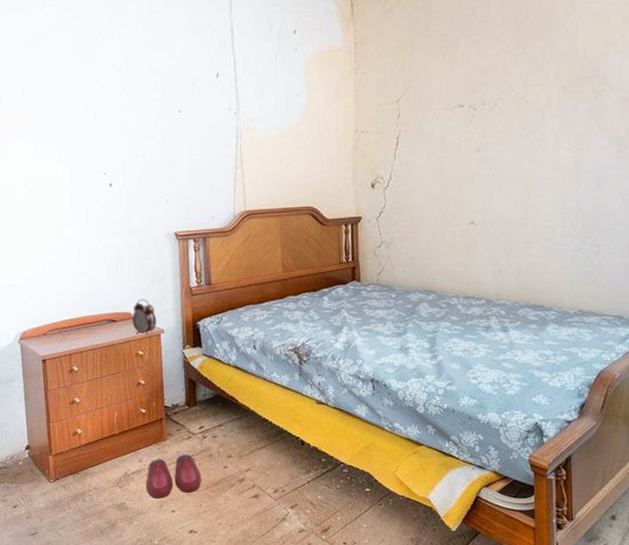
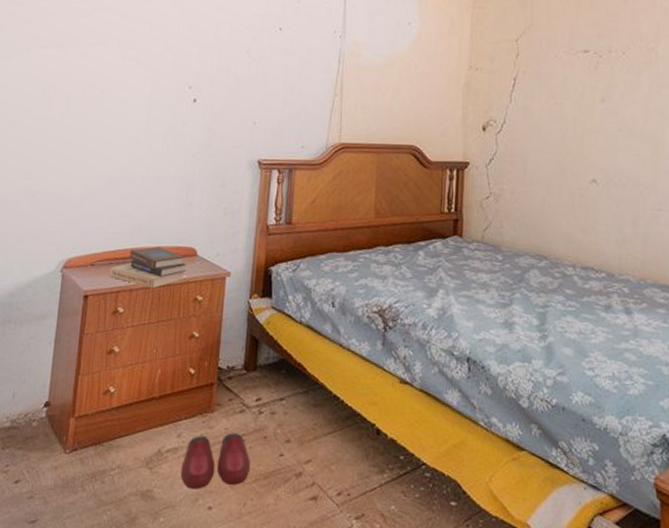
books: none [61,314,126,349] -> present [110,246,187,289]
alarm clock: present [132,299,157,335] -> none [195,233,224,277]

